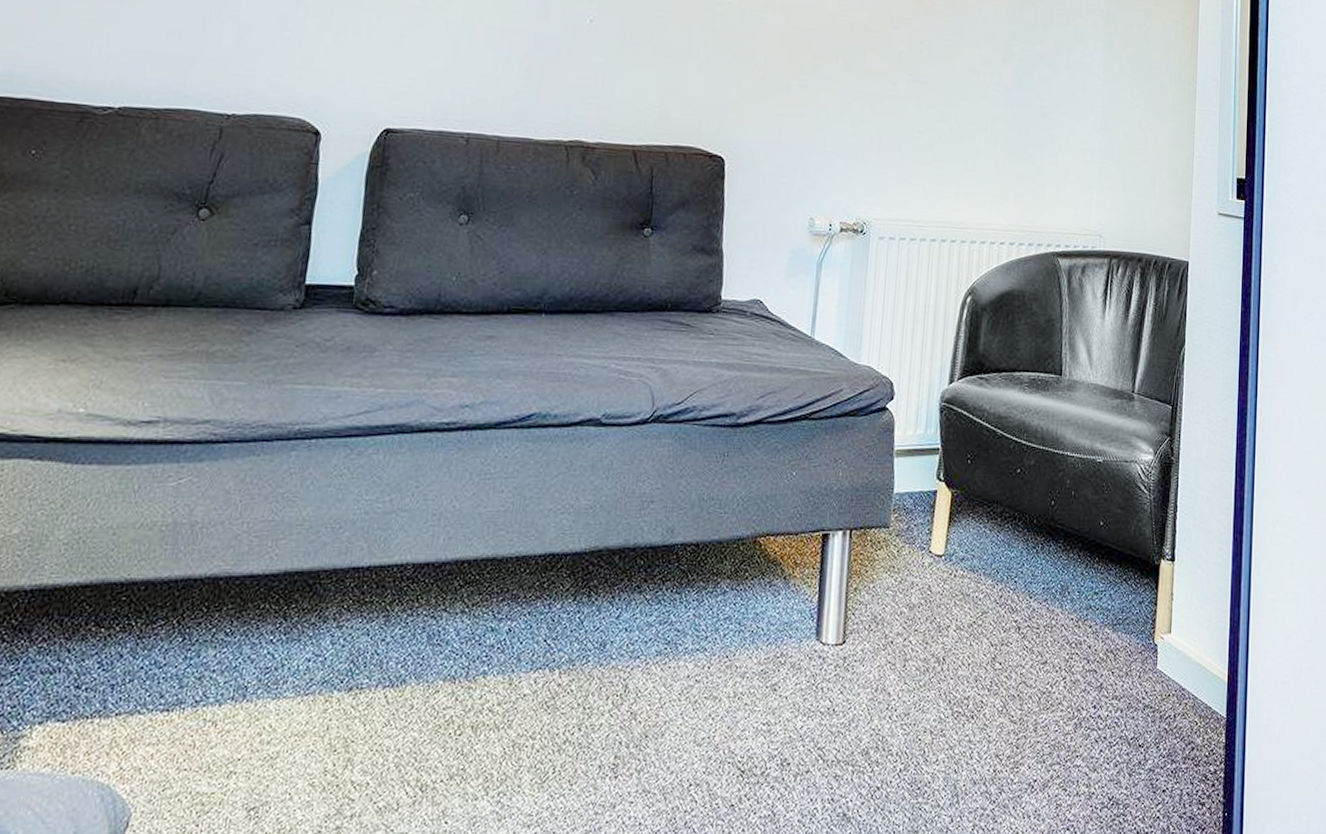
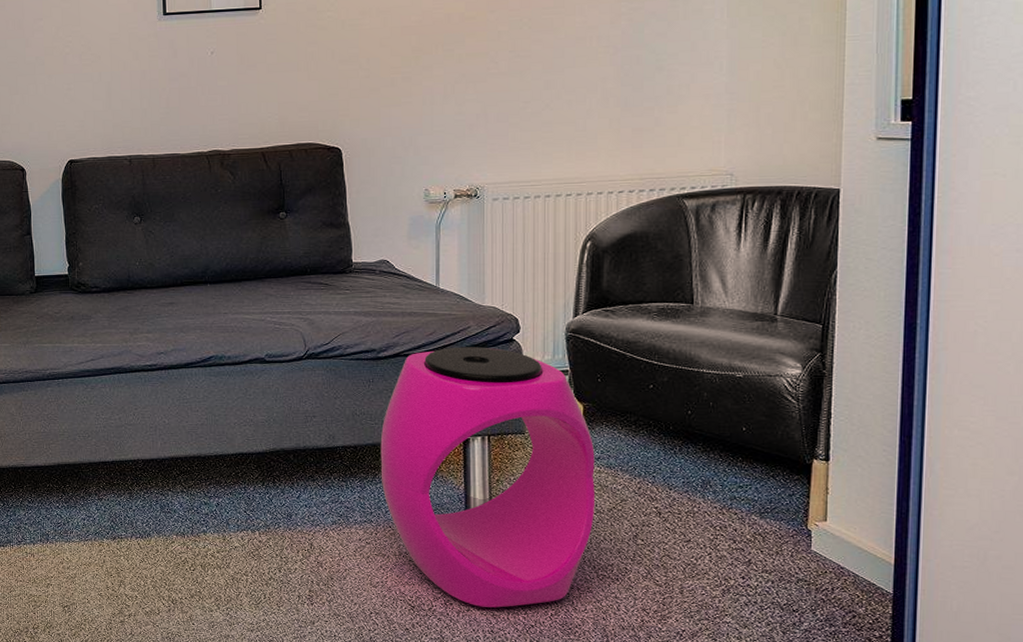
stool: none [723,414,959,766] -> present [380,347,595,608]

